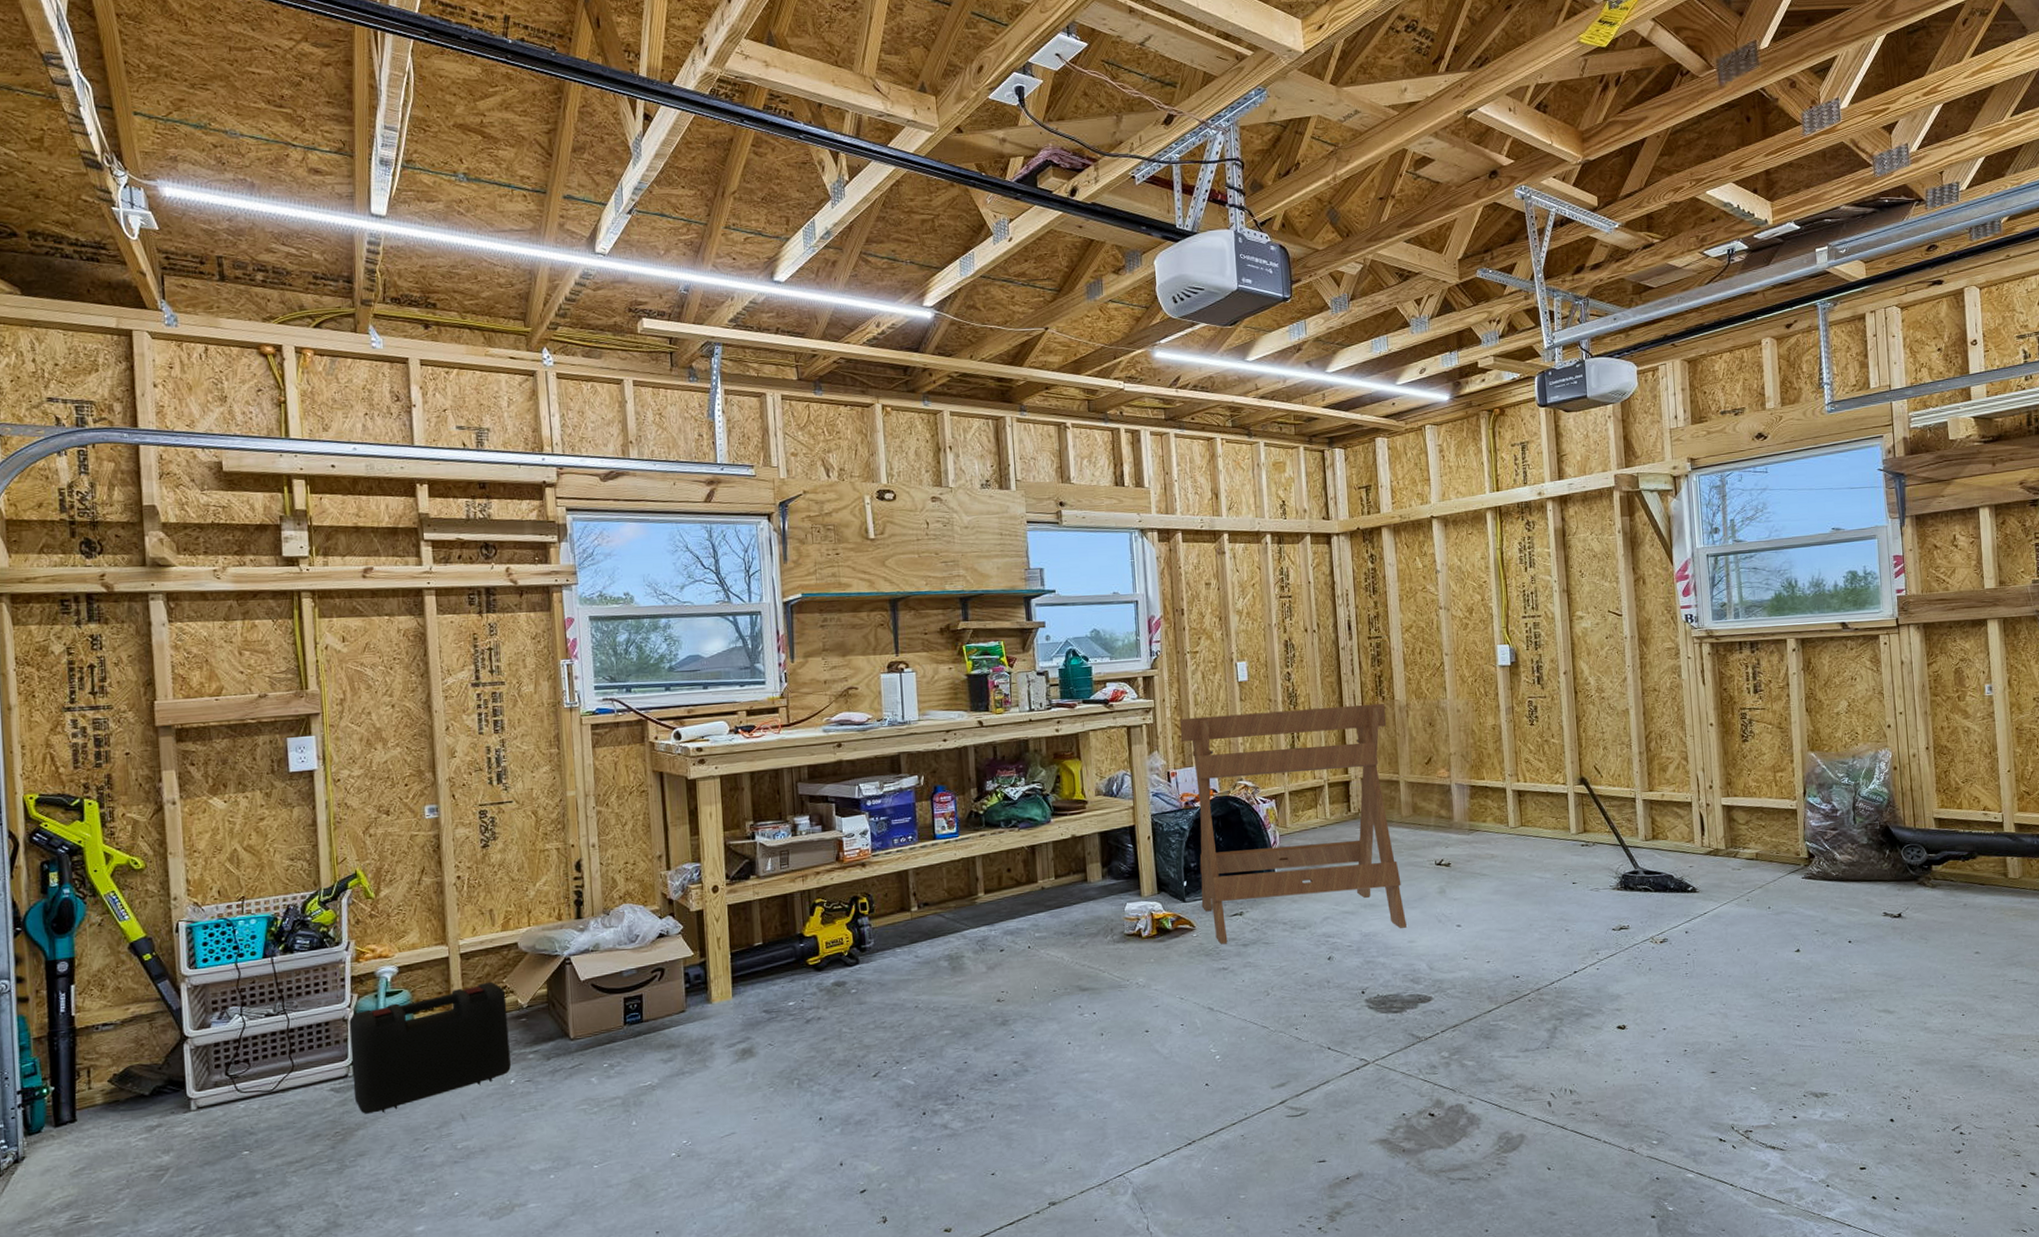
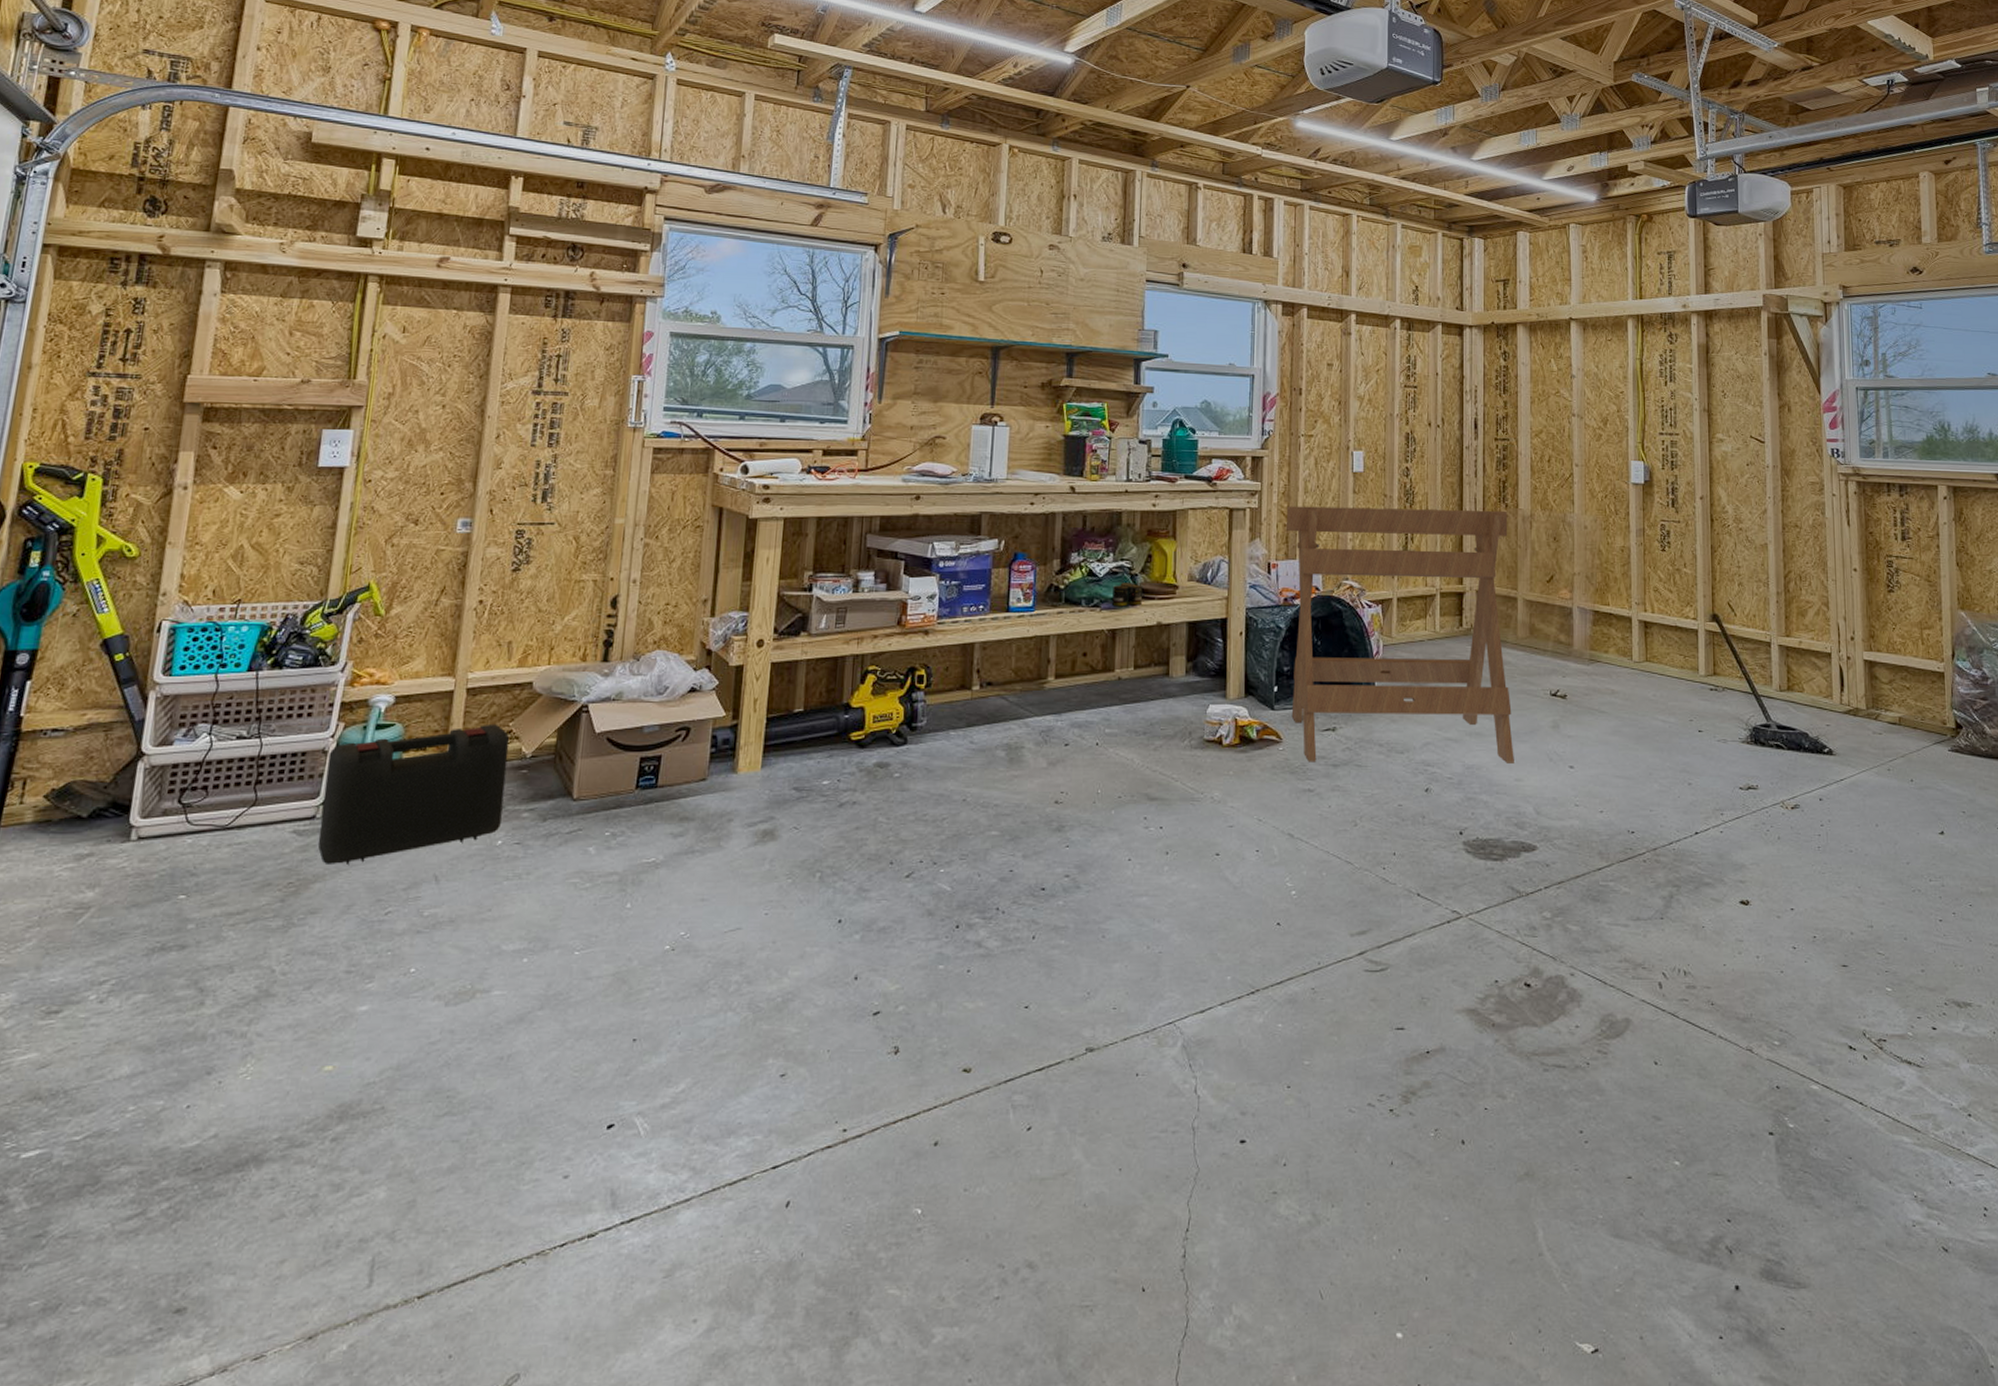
paint can: none [1028,796,1055,825] -> present [1112,576,1142,607]

